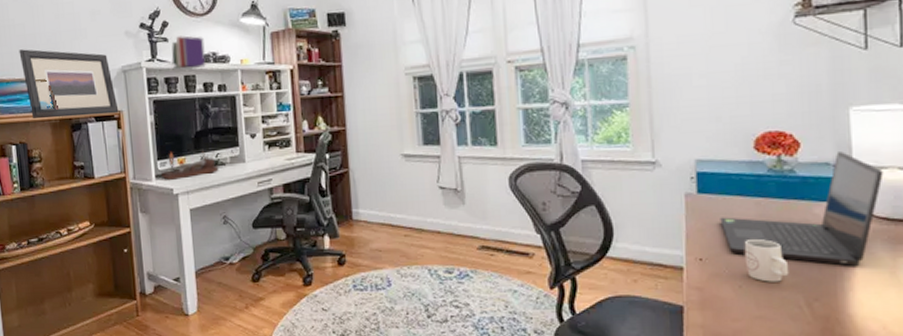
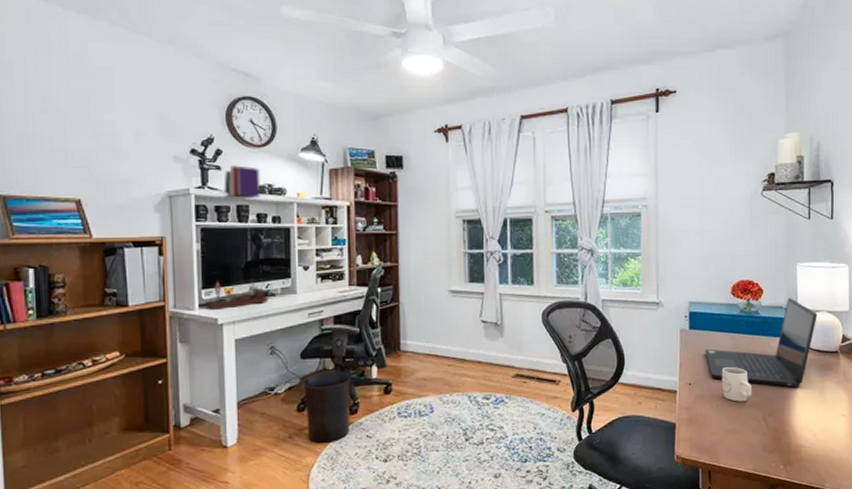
picture frame: present [19,49,119,120] -> none [45,165,161,242]
waste bin: none [256,240,305,314] -> present [303,370,352,443]

